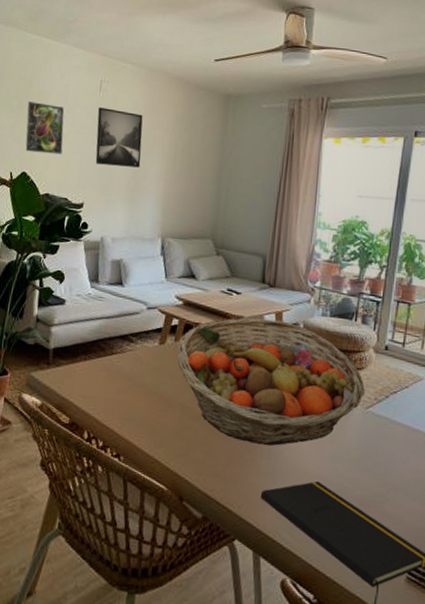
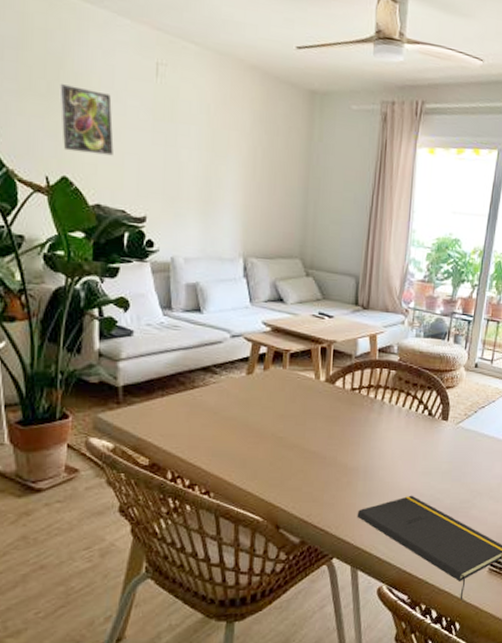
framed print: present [95,107,143,168] -> none [156,97,214,175]
fruit basket: present [177,318,365,446] -> none [267,342,456,468]

